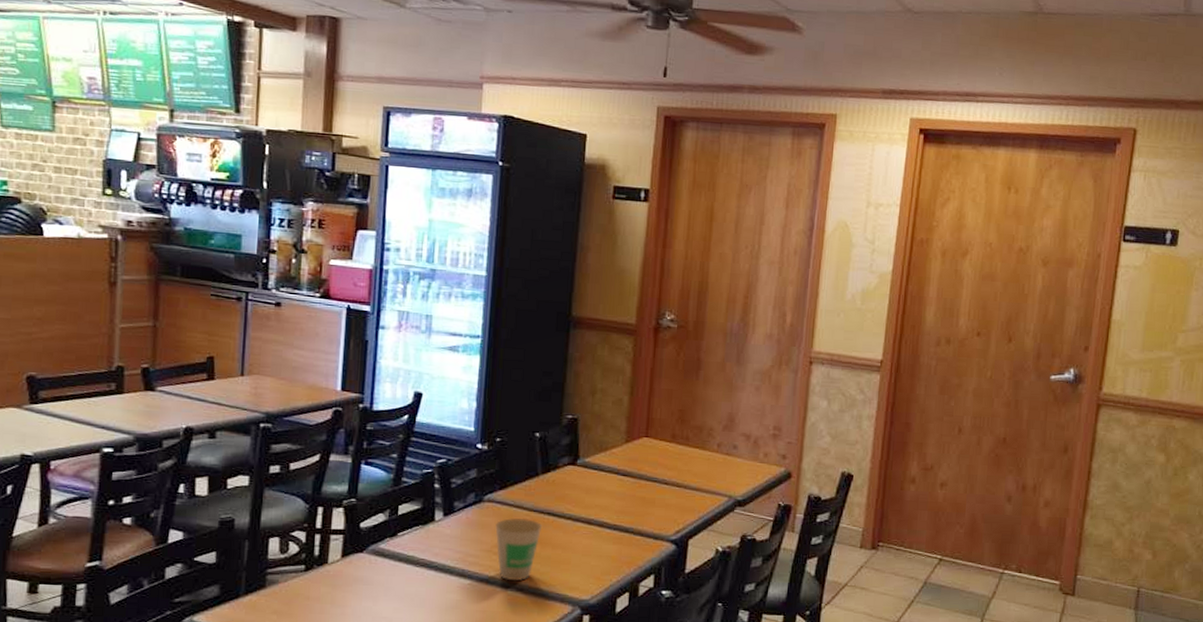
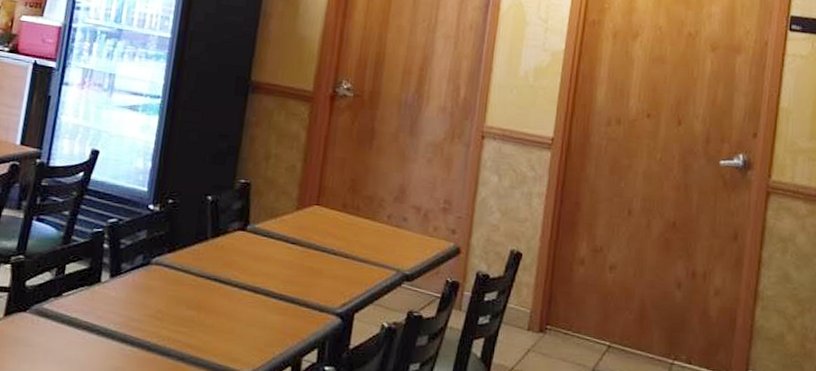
paper cup: present [495,518,542,581] -> none [160,283,208,349]

